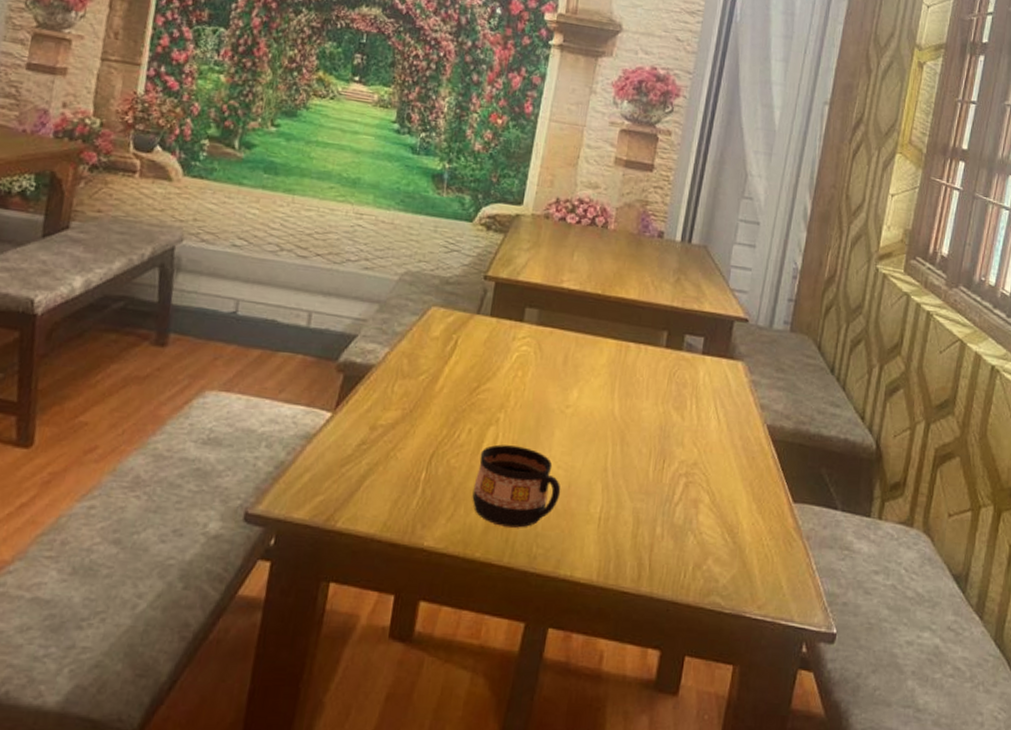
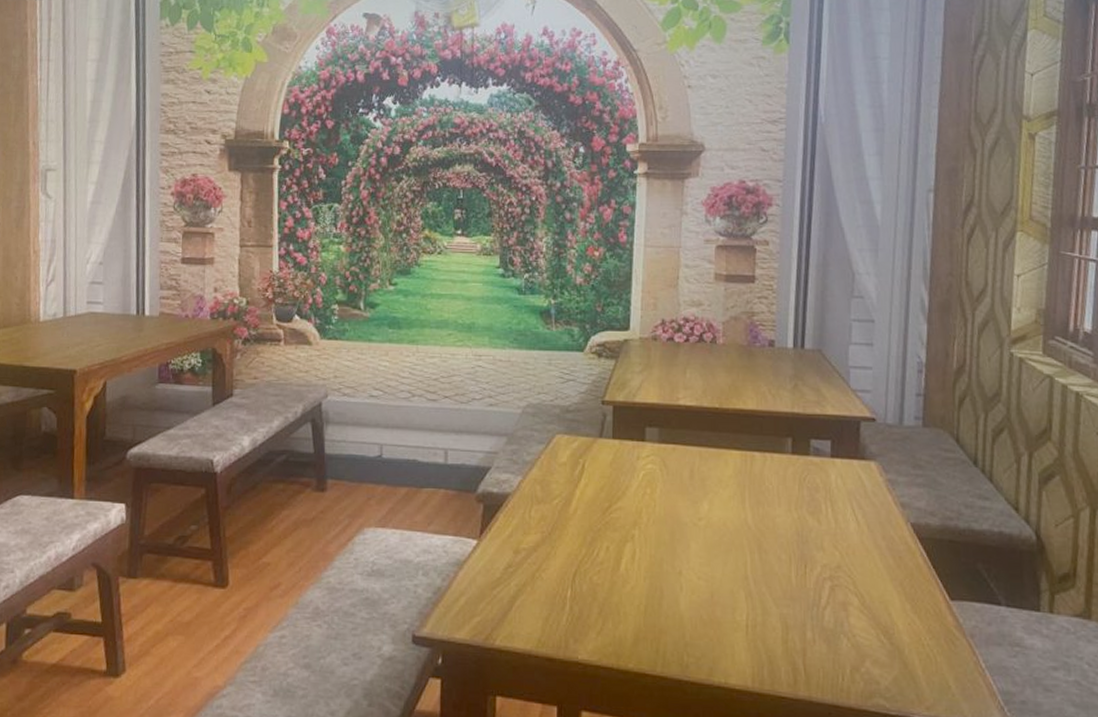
cup: present [472,444,561,528] -> none [618,560,704,639]

